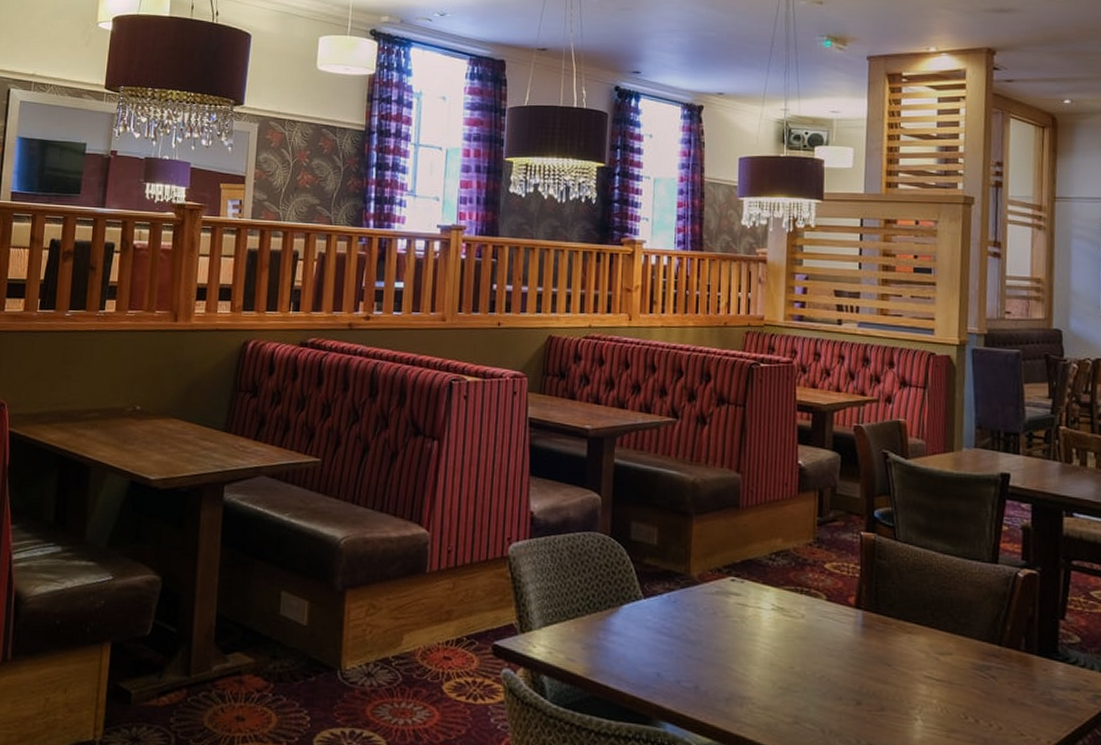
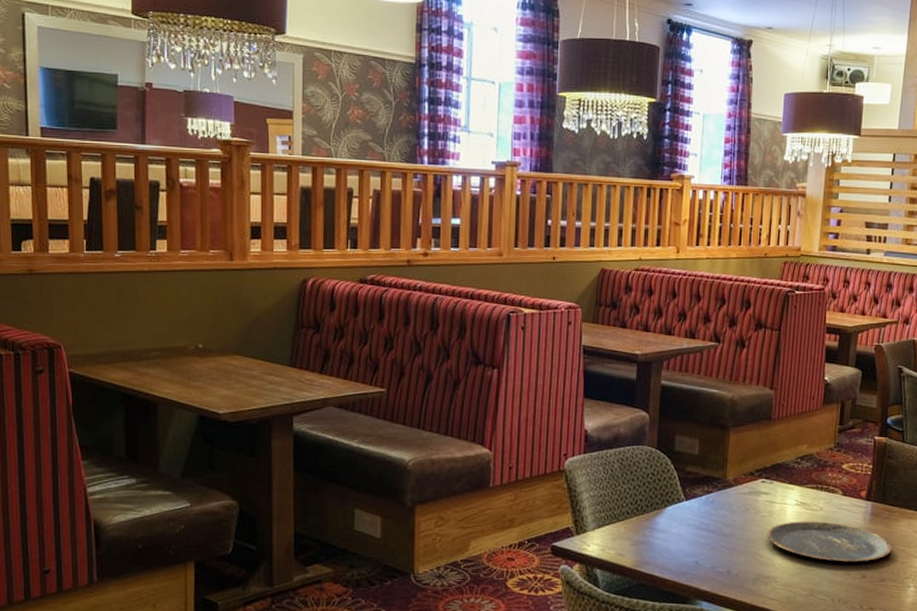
plate: none [739,629,890,685] -> present [766,521,891,562]

